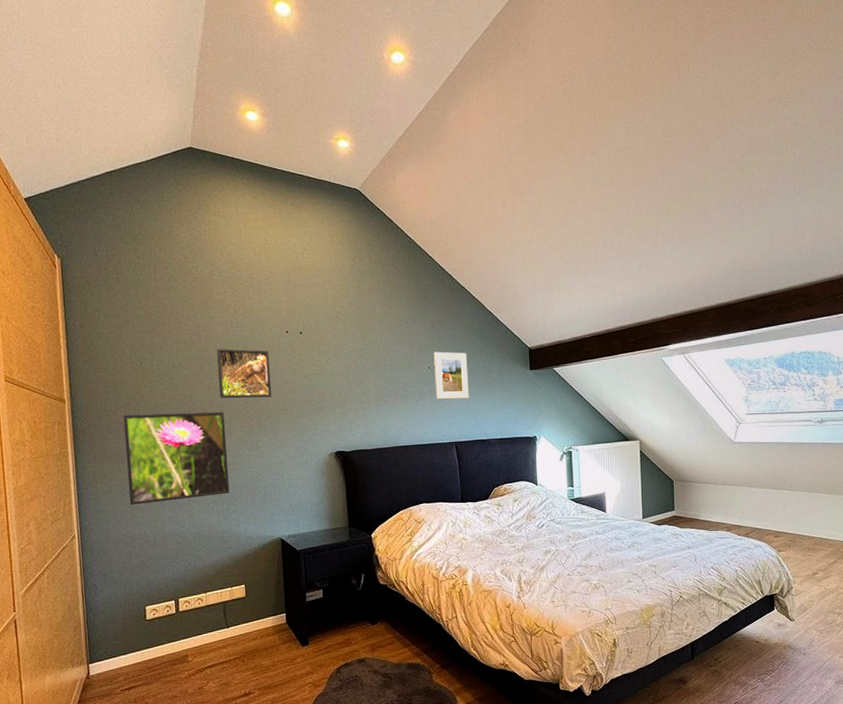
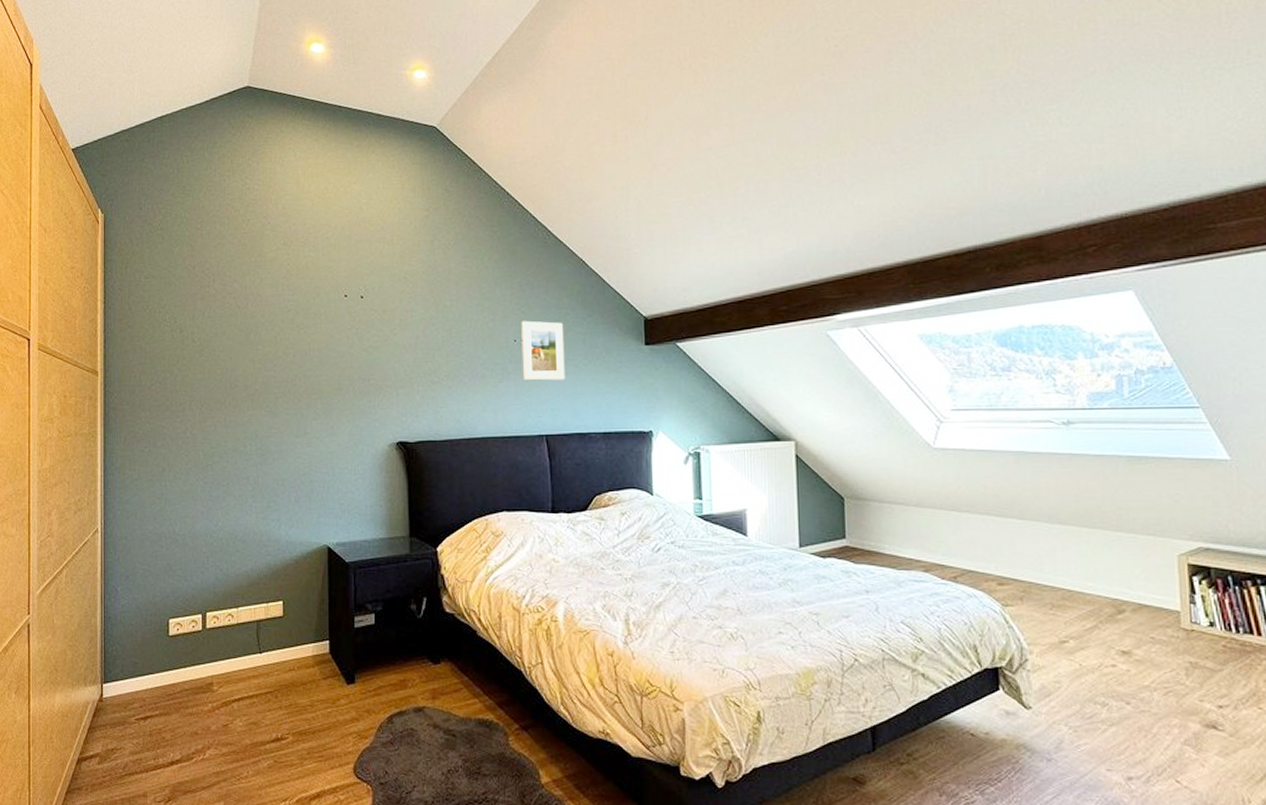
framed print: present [123,411,230,505] -> none [158,389,271,497]
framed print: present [216,348,272,399] -> none [264,315,325,374]

